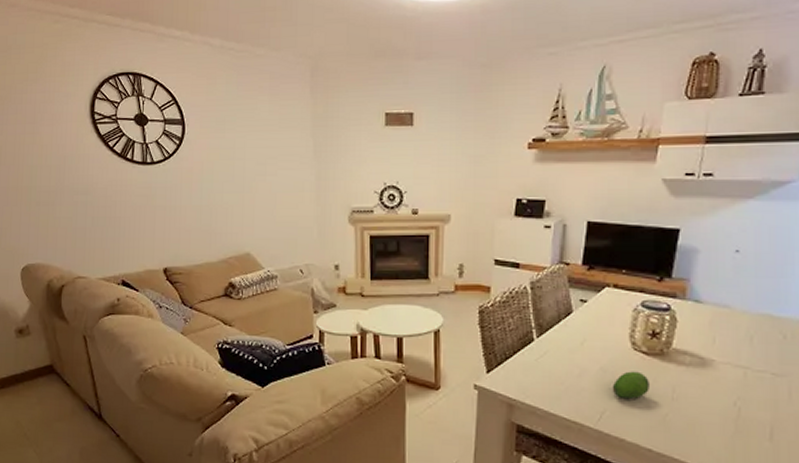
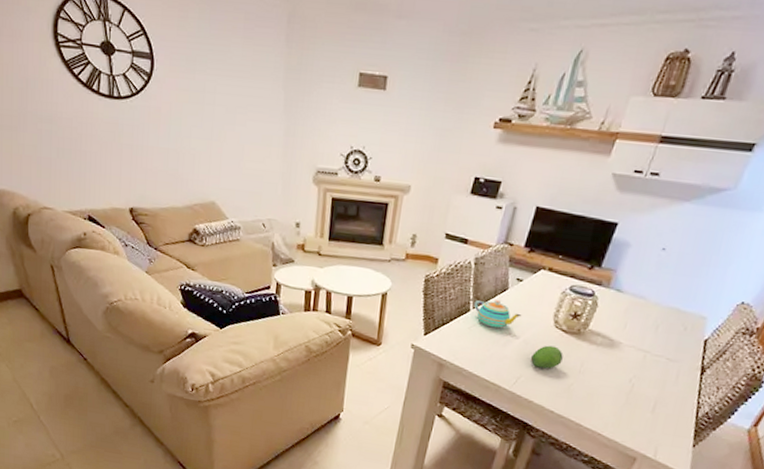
teapot: none [537,326,593,357] -> present [474,300,522,329]

